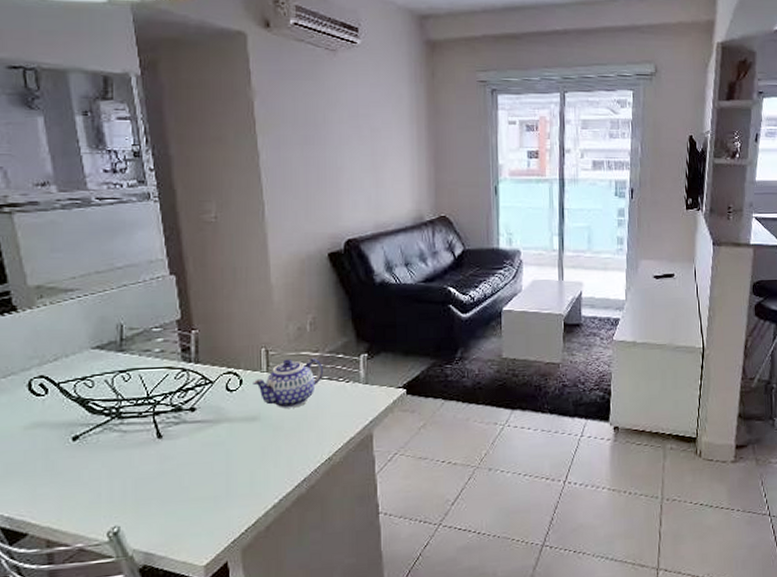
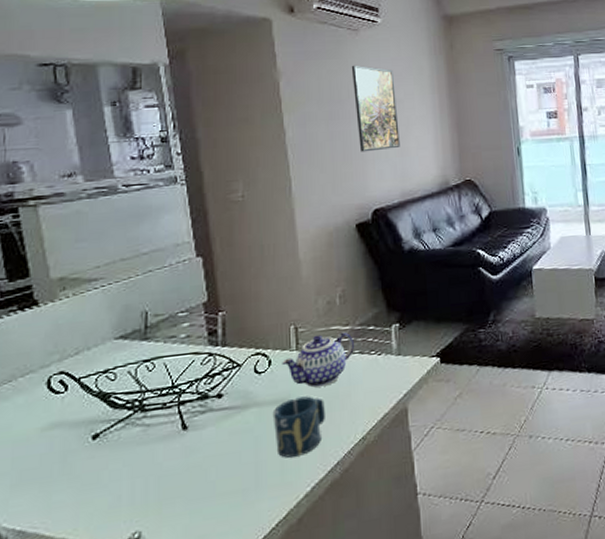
cup: none [243,416,293,471] -> present [272,396,325,458]
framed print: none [328,88,375,181] -> present [351,65,400,152]

